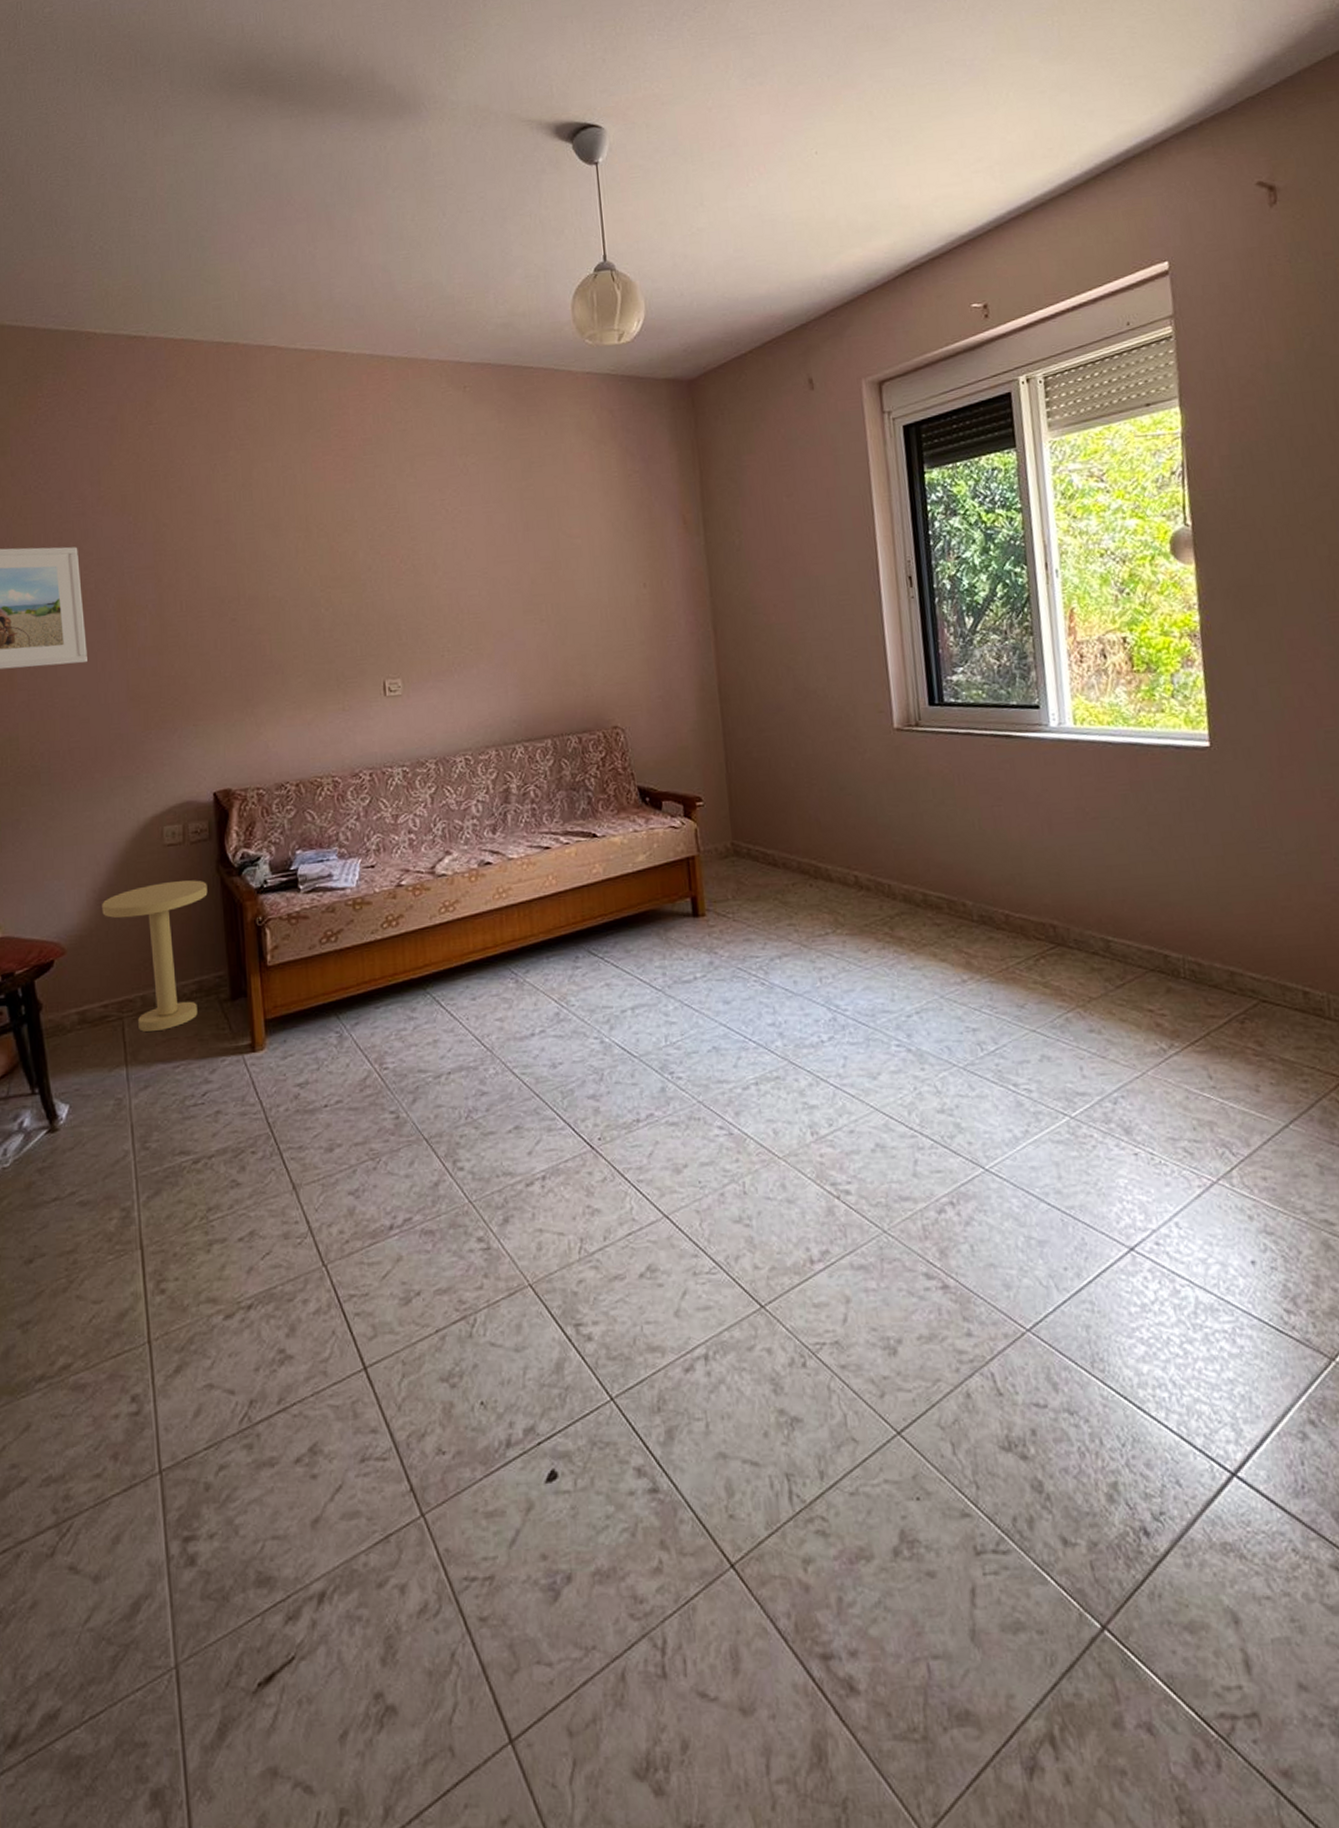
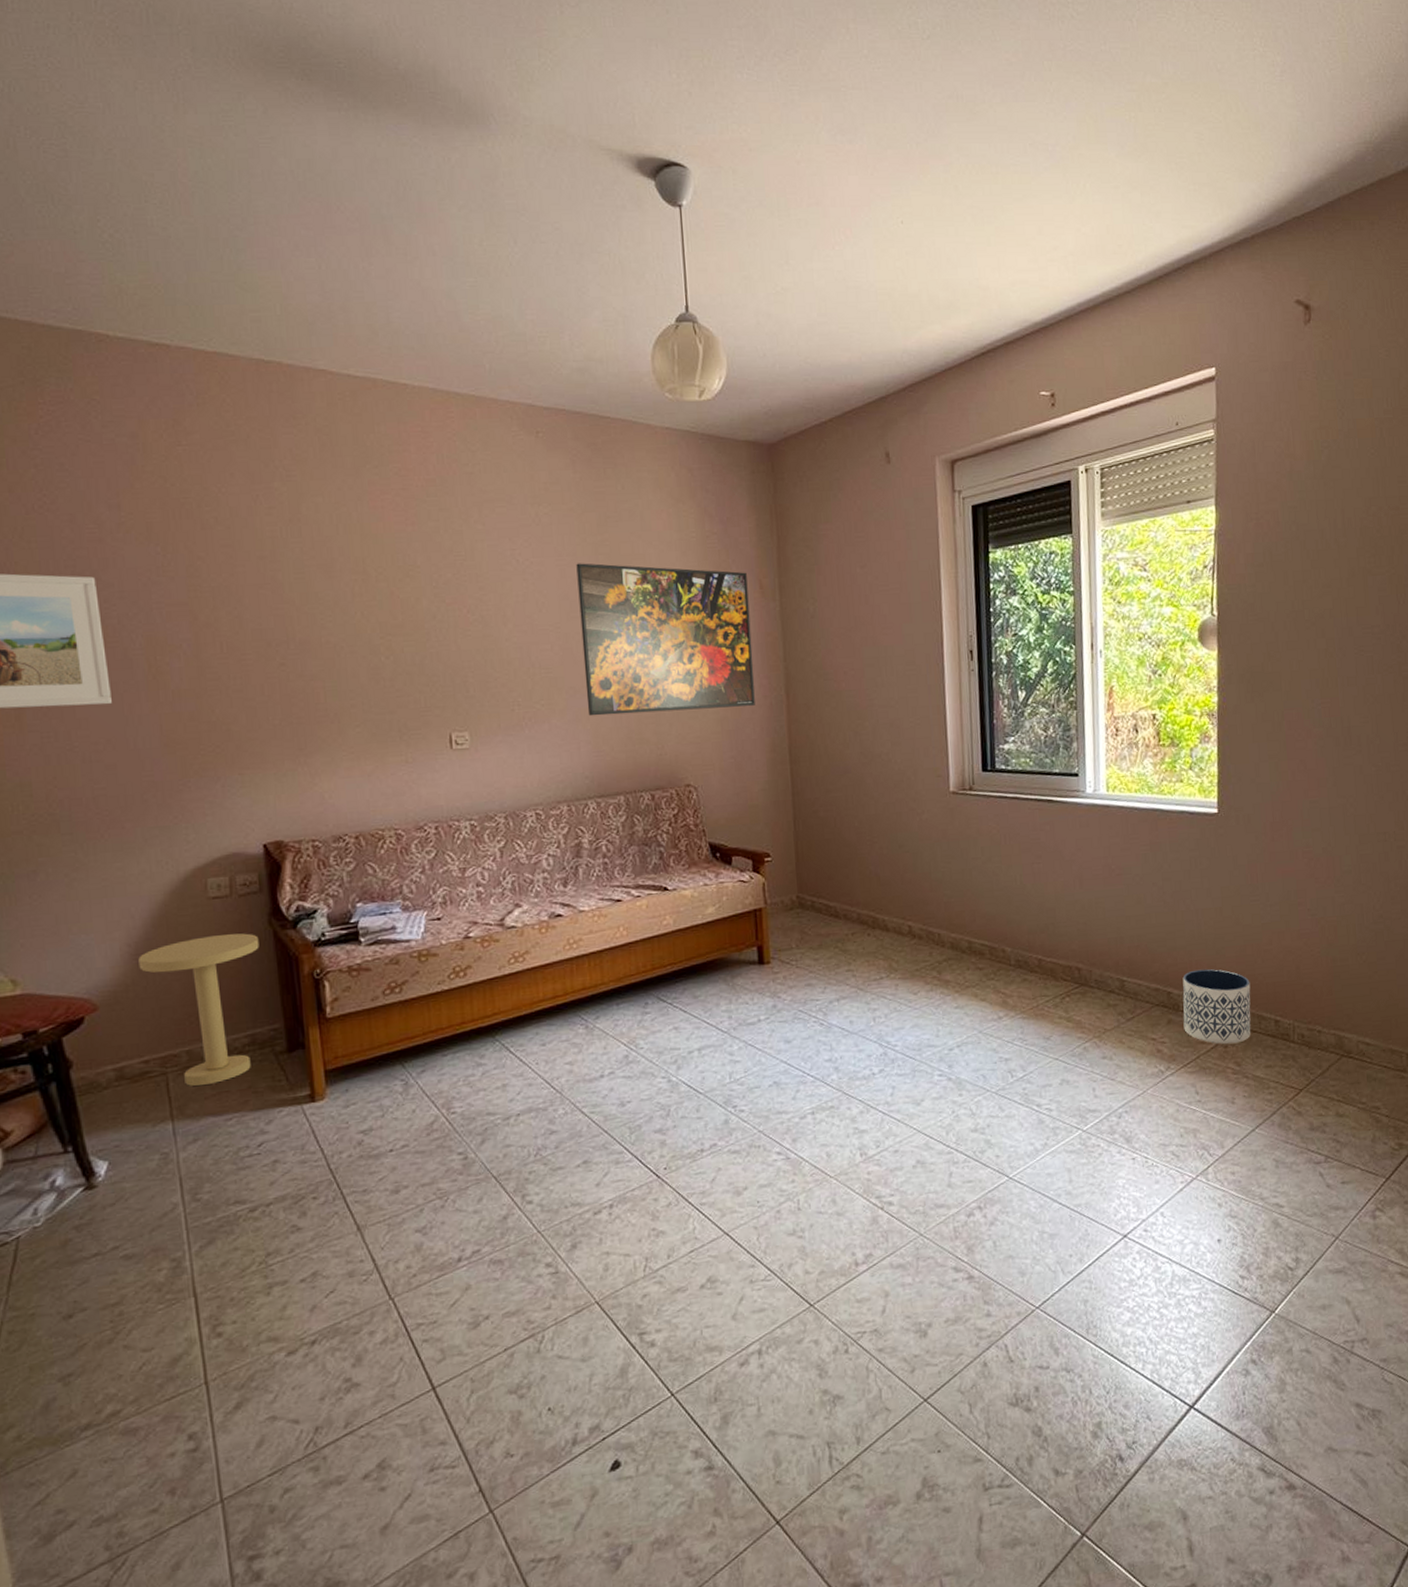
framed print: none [502,508,682,660] -> present [576,563,755,716]
planter: none [1181,928,1273,1020] -> present [1182,969,1251,1045]

